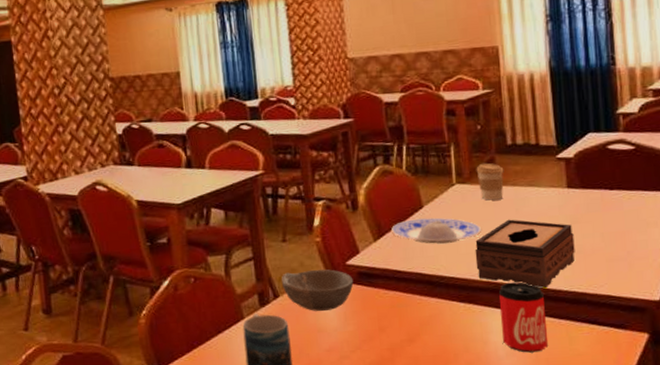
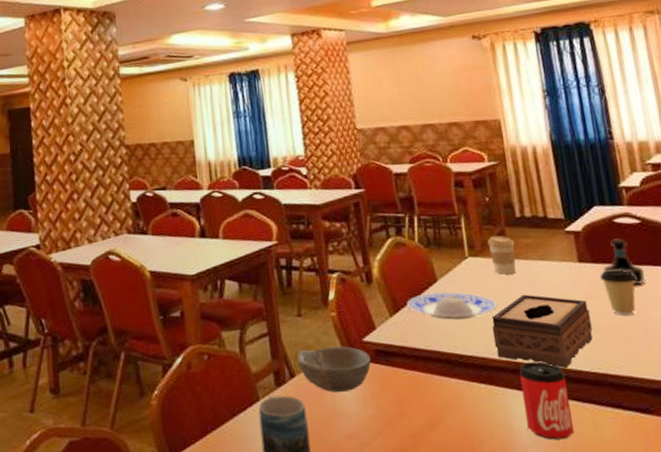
coffee cup: none [587,195,625,239] -> present [600,270,637,316]
tequila bottle: none [592,165,633,209] -> present [603,239,645,285]

